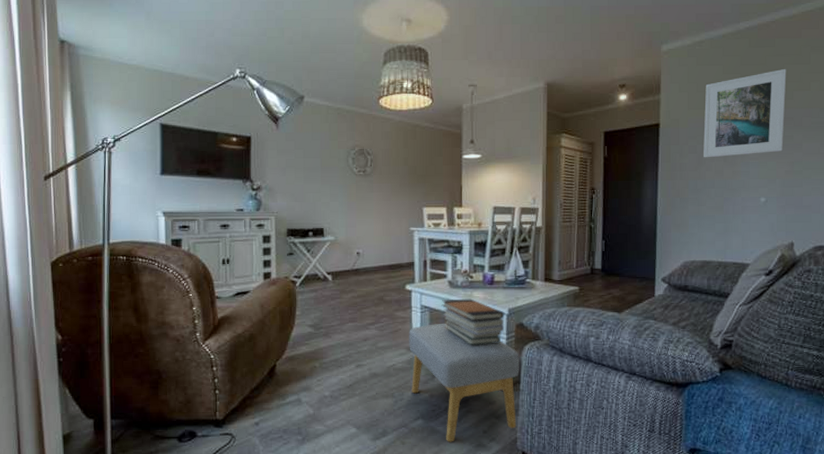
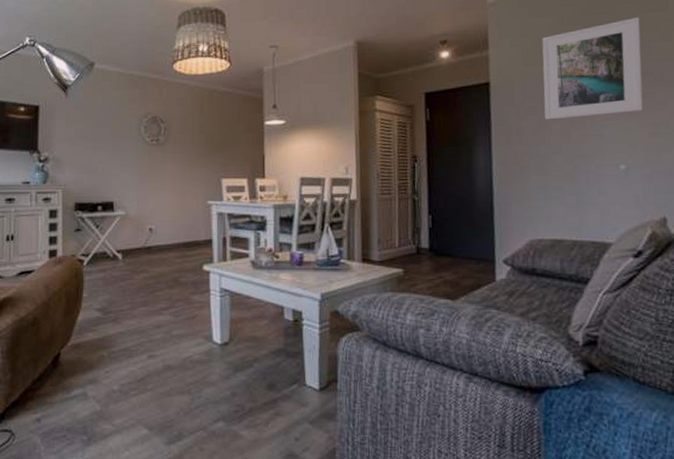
footstool: present [409,323,519,442] -> none [207,309,336,451]
book stack: present [441,298,505,345] -> none [243,281,317,336]

